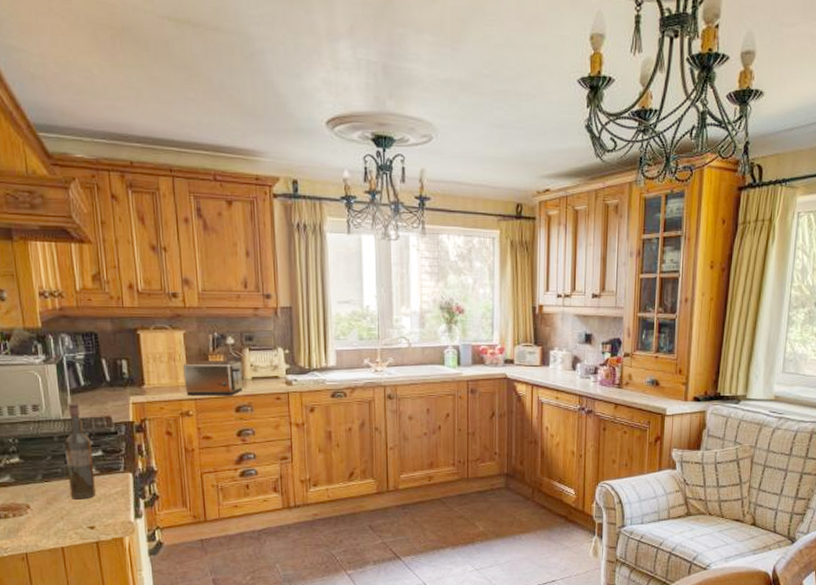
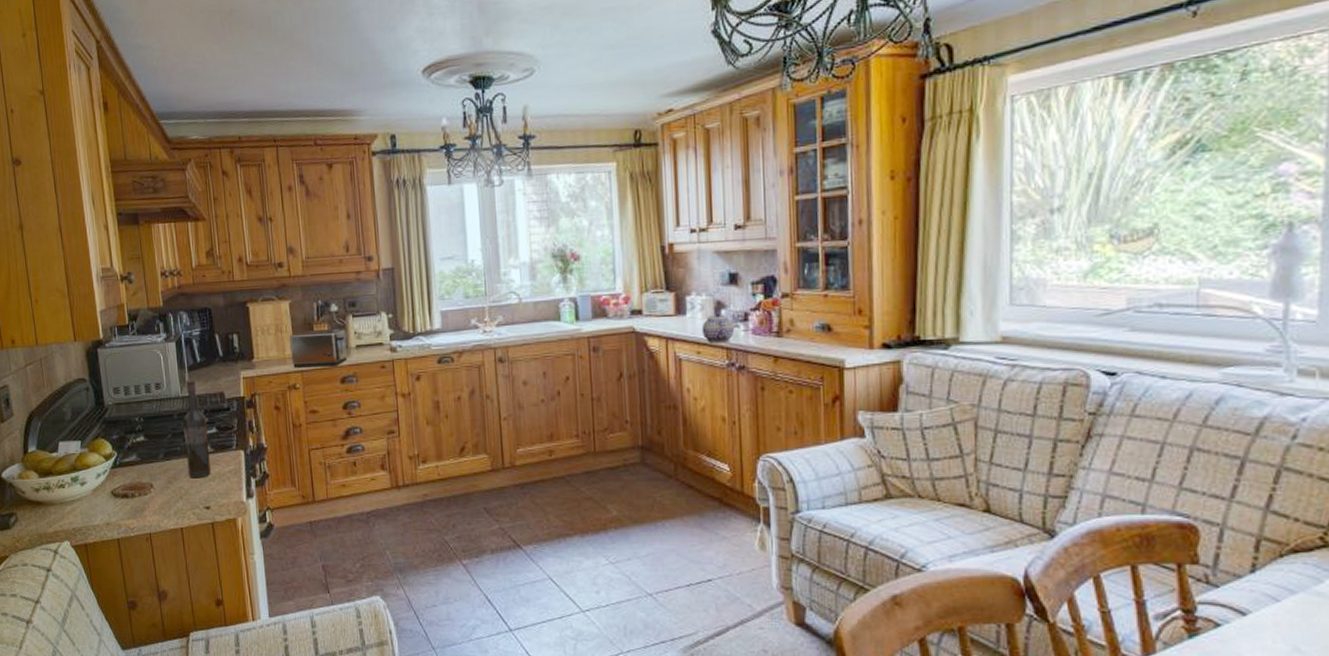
teapot: none [561,365,587,391] -> present [701,311,735,343]

